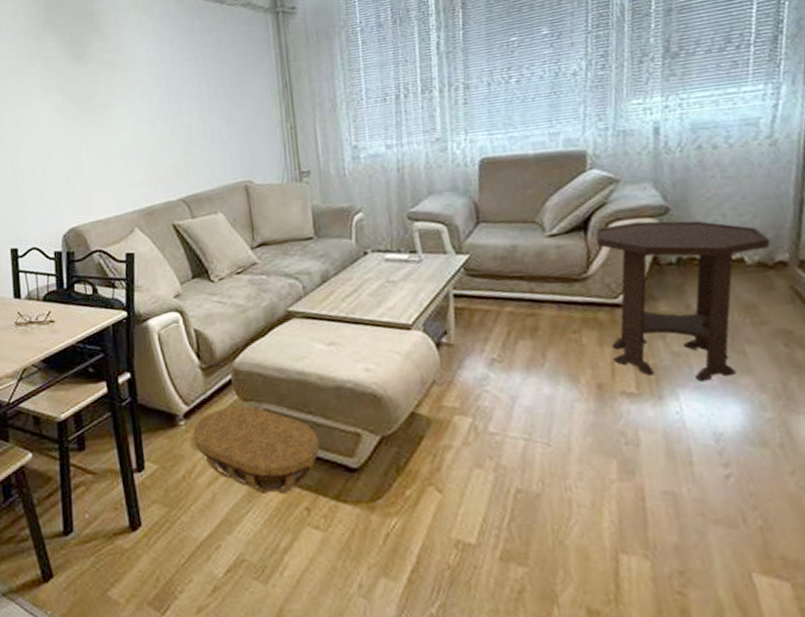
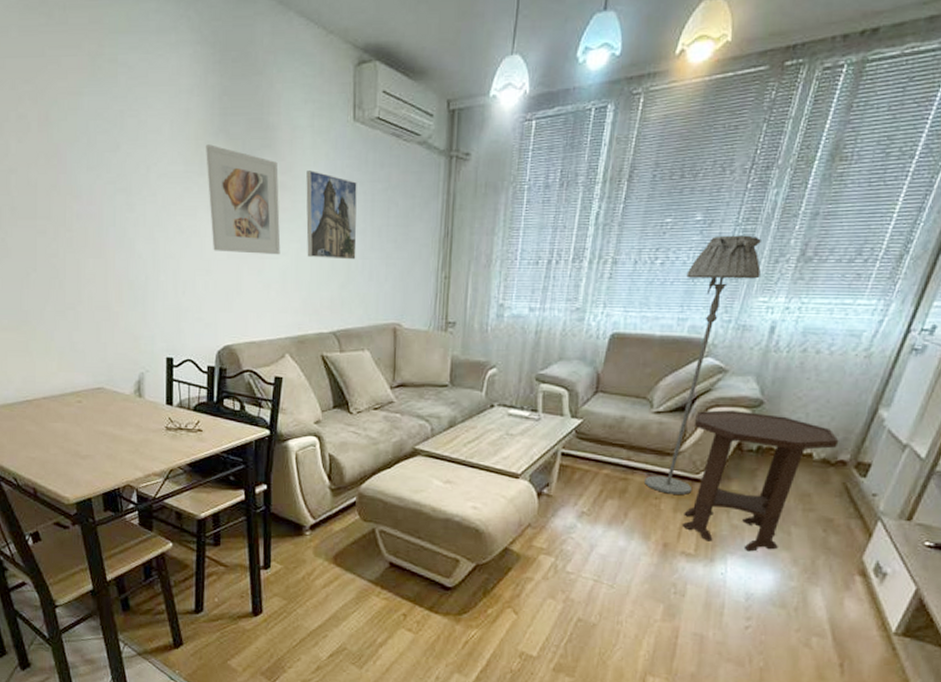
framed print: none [34,37,118,136] -> present [206,144,281,255]
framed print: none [135,46,196,128] -> present [306,171,357,260]
basket: present [193,406,320,495] -> none [316,525,423,601]
floor lamp: none [546,40,627,326] -> present [645,235,761,495]

